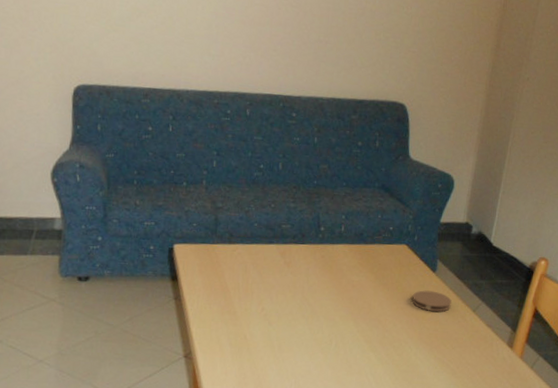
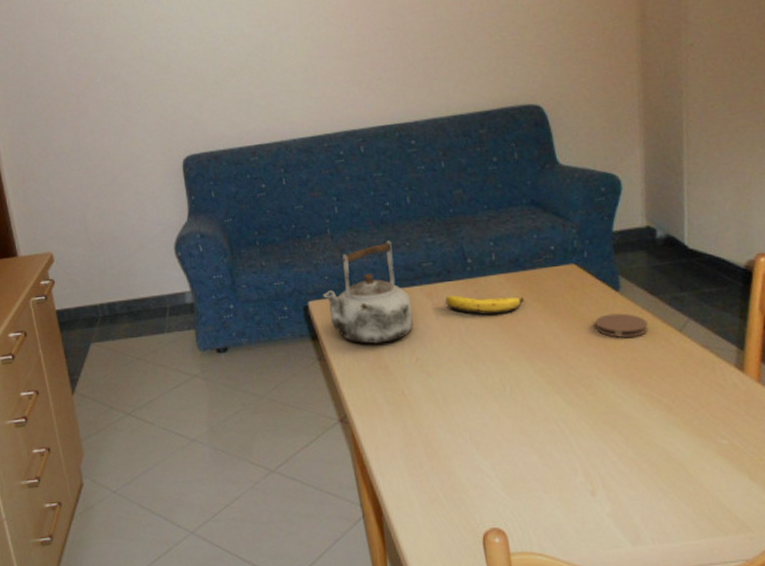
kettle: none [189,200,268,291] -> present [323,240,413,344]
banana: none [296,257,361,279] -> present [445,295,524,315]

